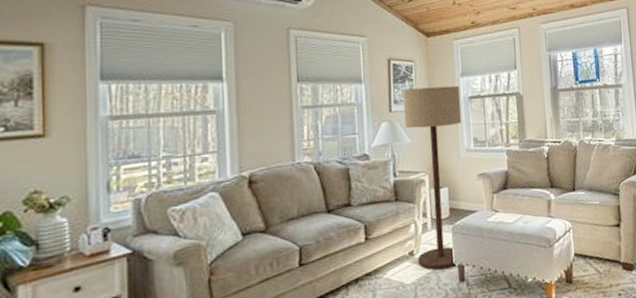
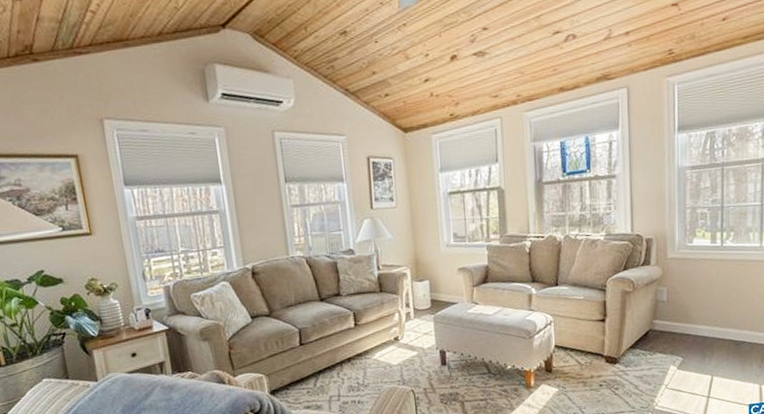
floor lamp: present [403,85,462,270] -> none [383,181,441,354]

